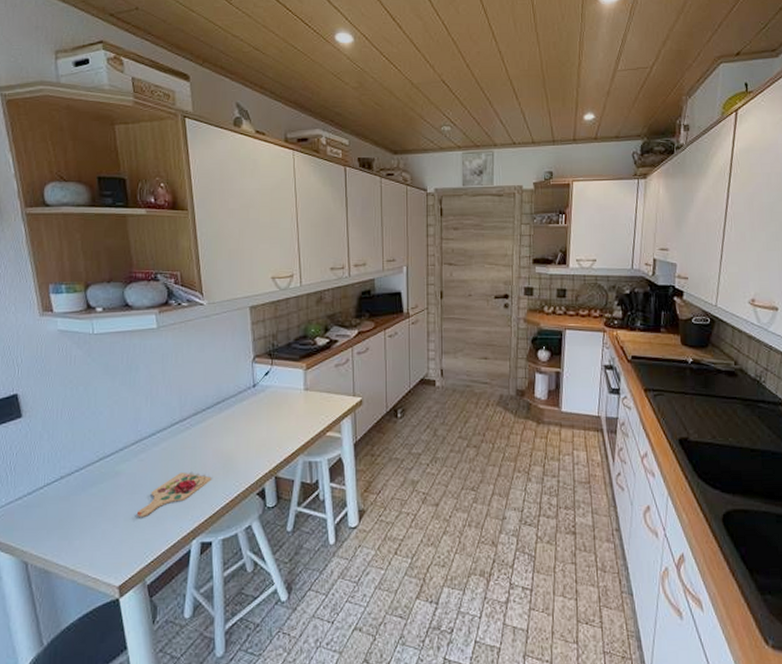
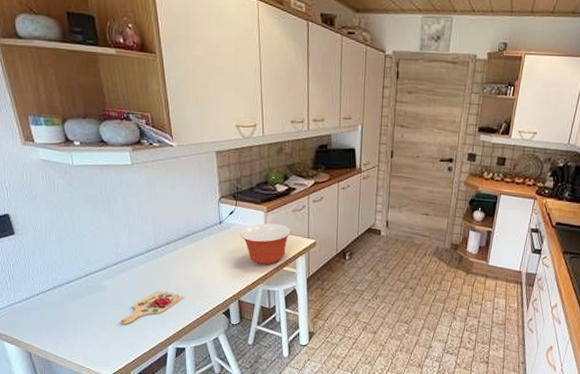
mixing bowl: none [276,382,334,431] -> present [240,223,291,265]

